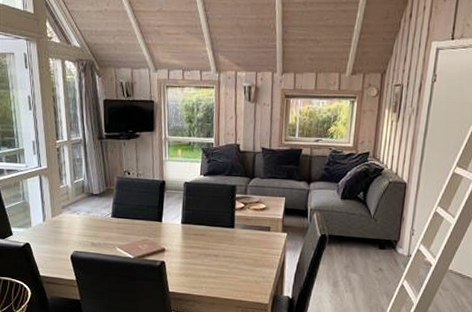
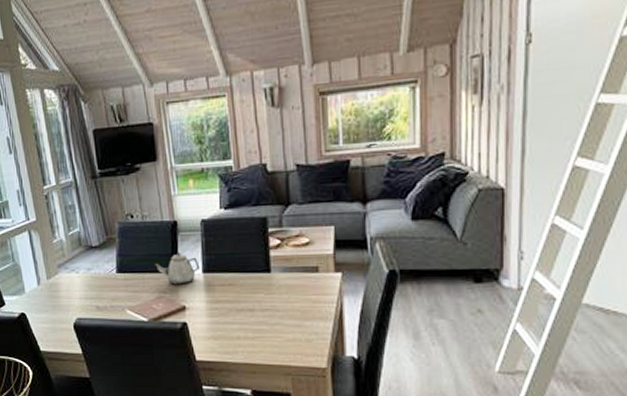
teapot: none [144,205,180,231] -> present [155,252,200,285]

